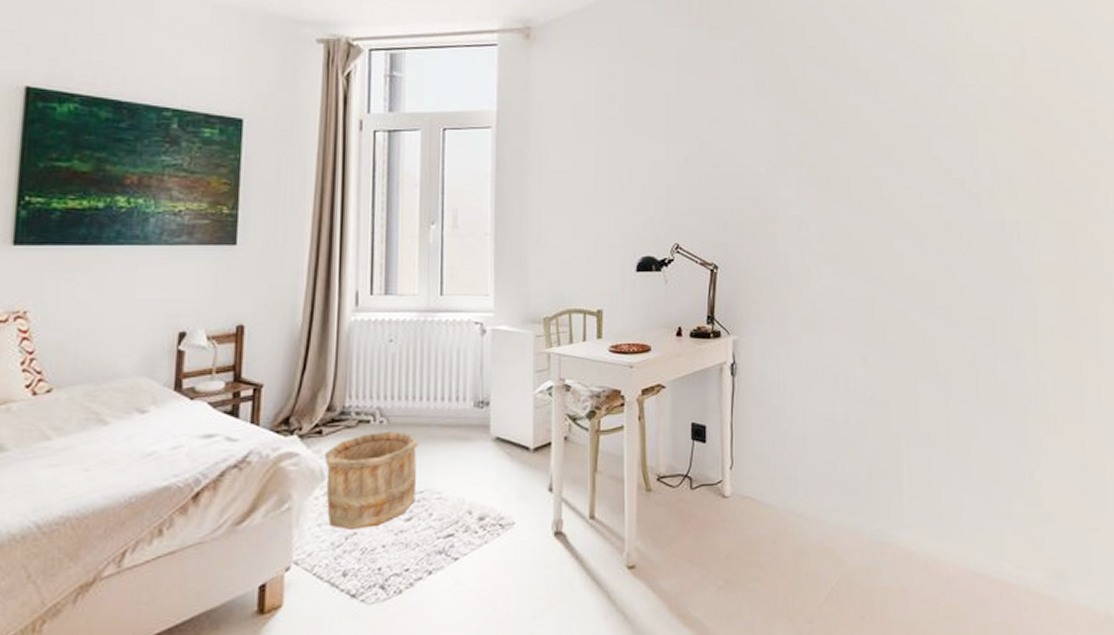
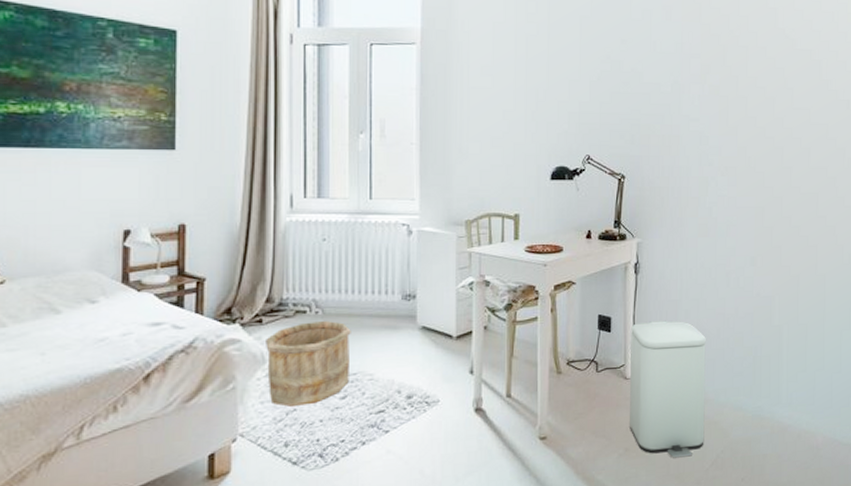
pedal bin: none [729,429,816,592] -> present [630,320,707,458]

